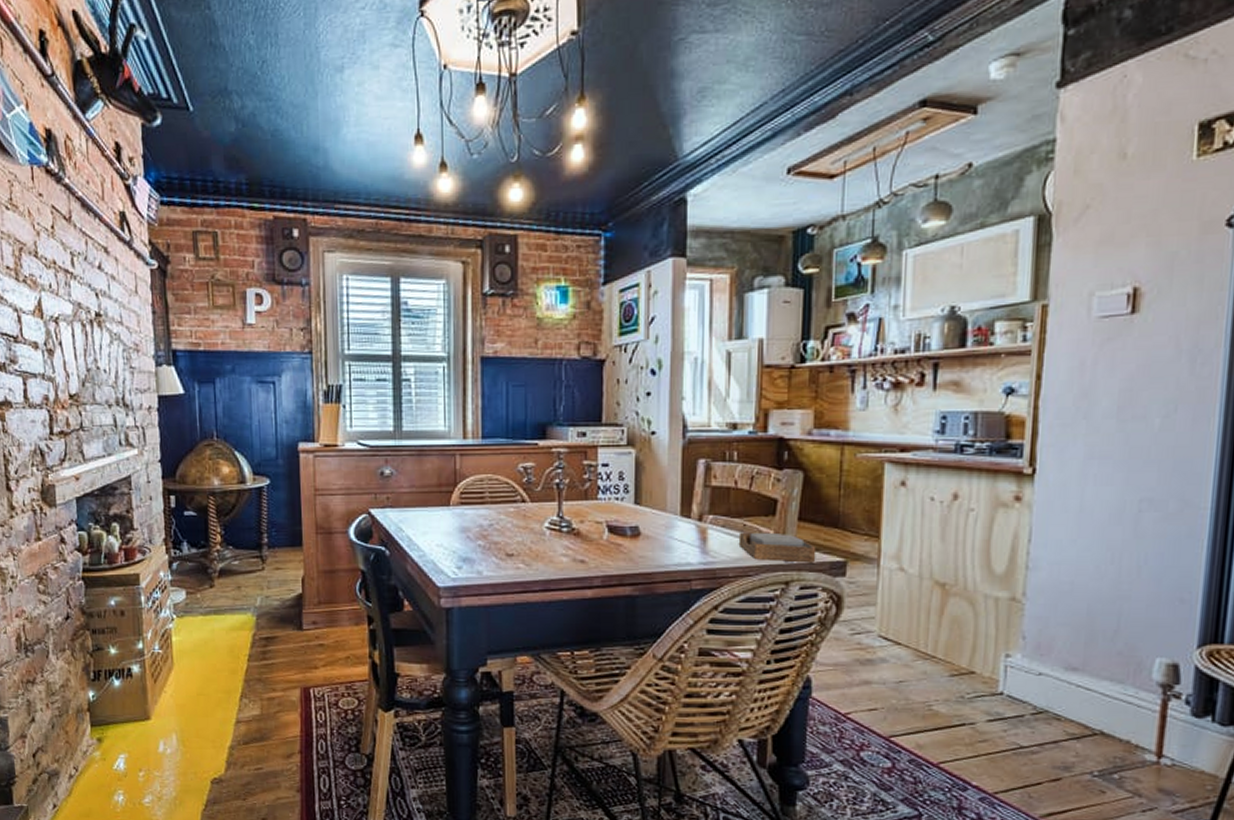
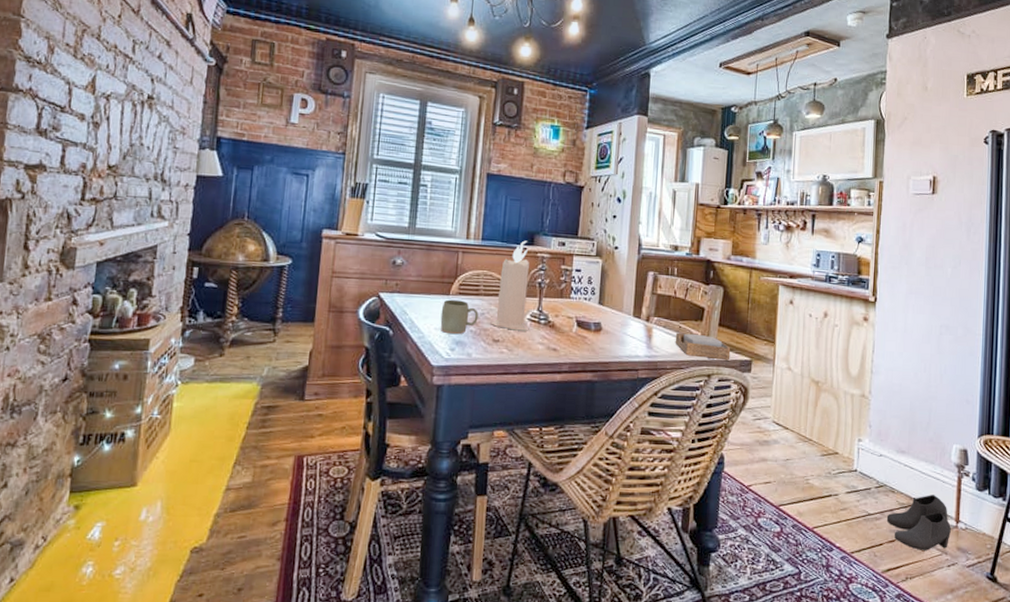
mug: none [442,511,486,551] -> present [440,299,478,335]
candle: none [501,434,549,542] -> present [490,240,530,331]
shoe: none [1047,723,1149,792] -> present [886,495,951,551]

